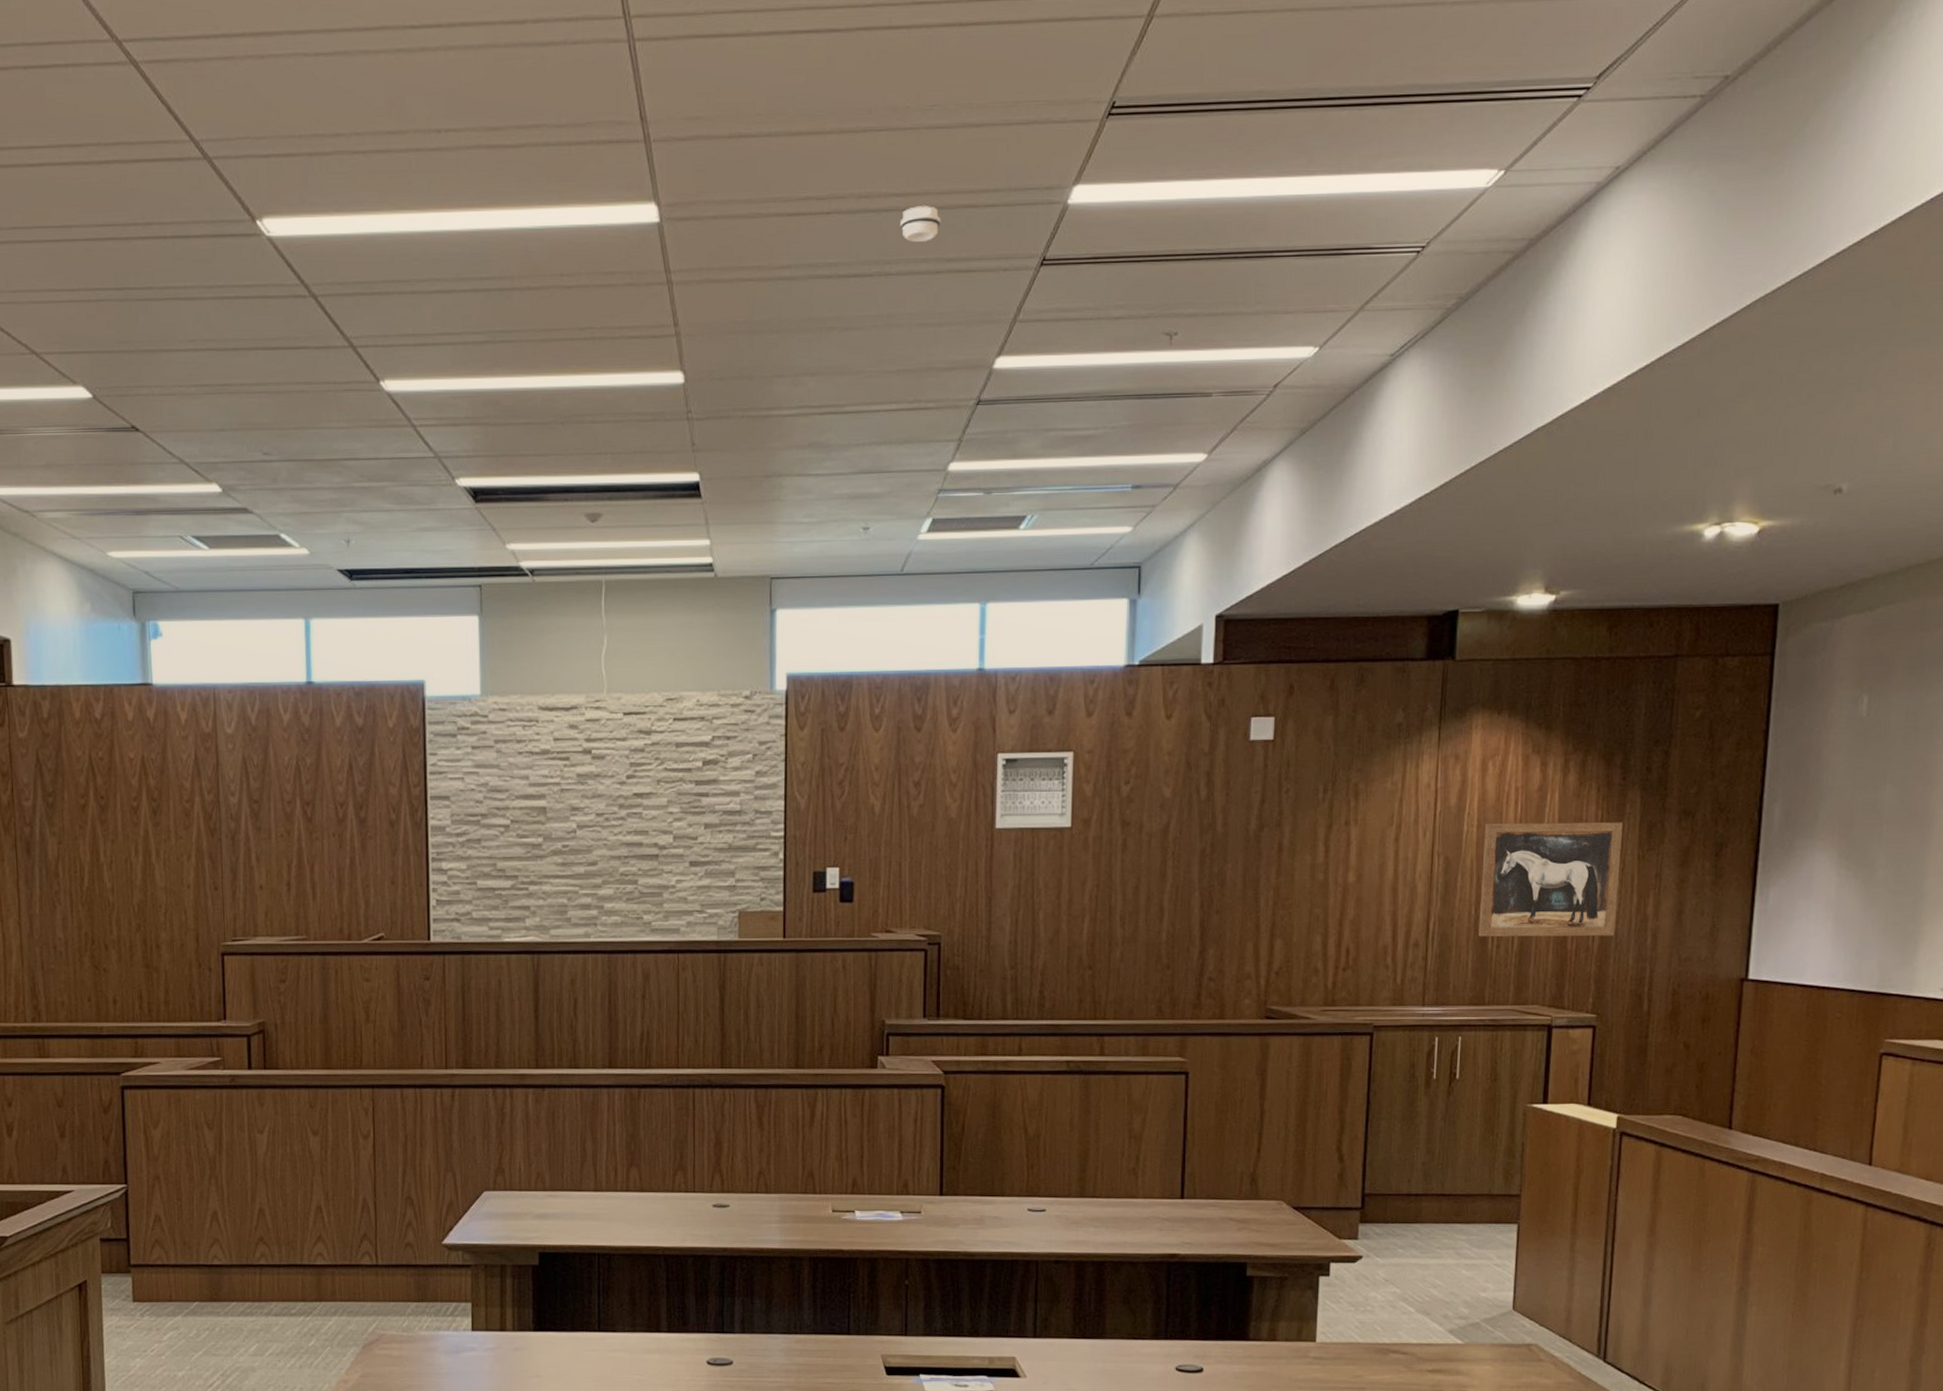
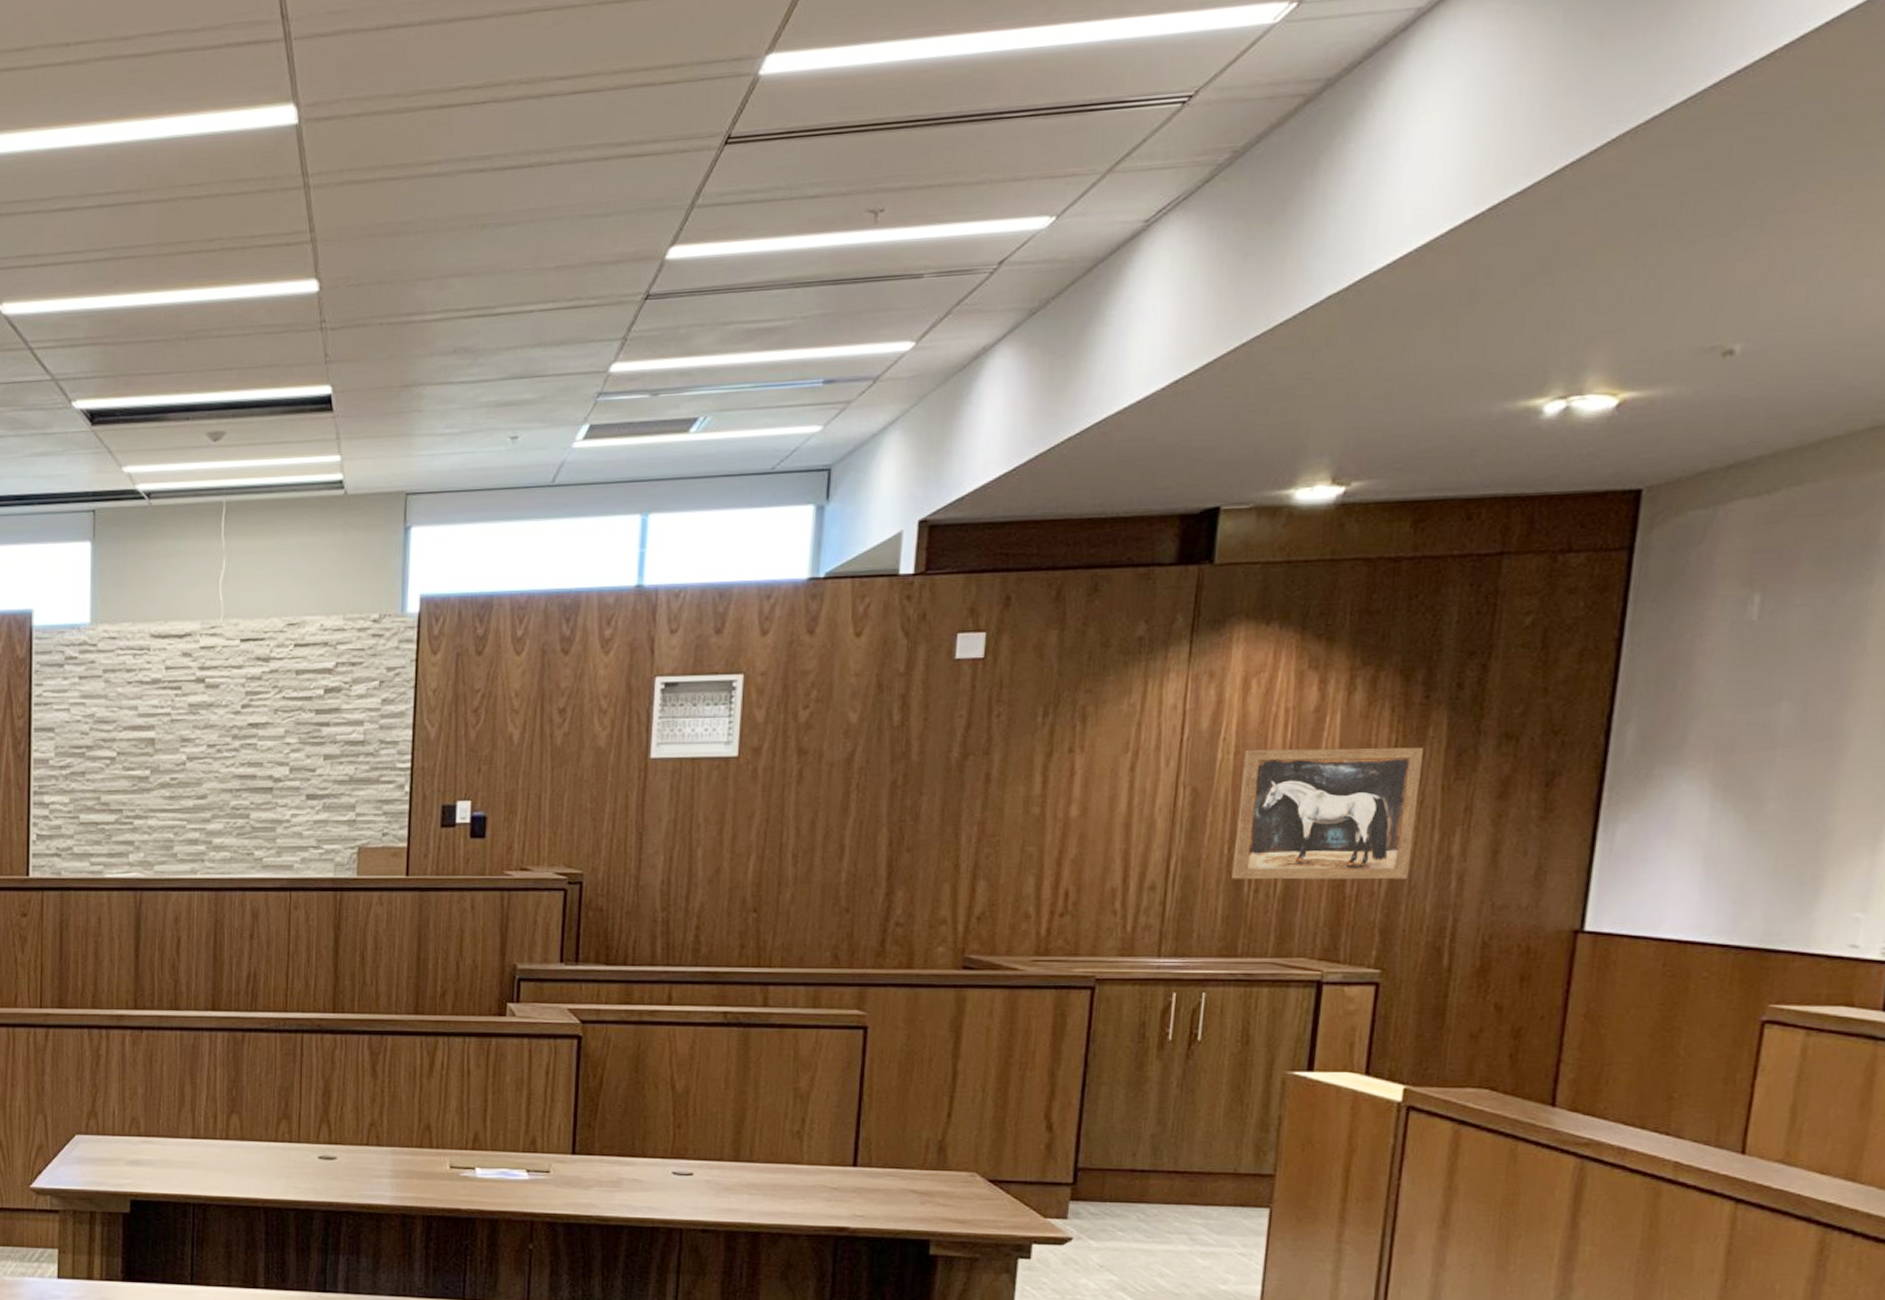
smoke detector: present [900,206,941,242] -> none [565,87,612,128]

